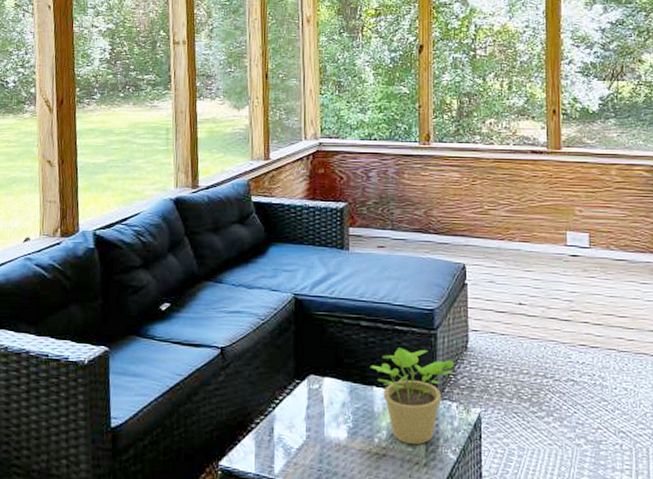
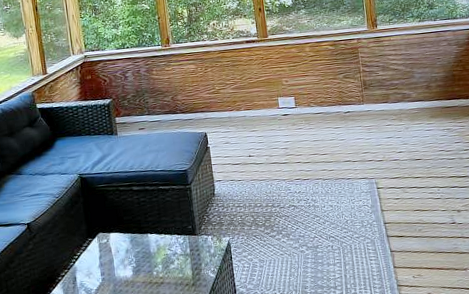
potted plant: present [370,348,455,444] -> none [144,201,207,272]

